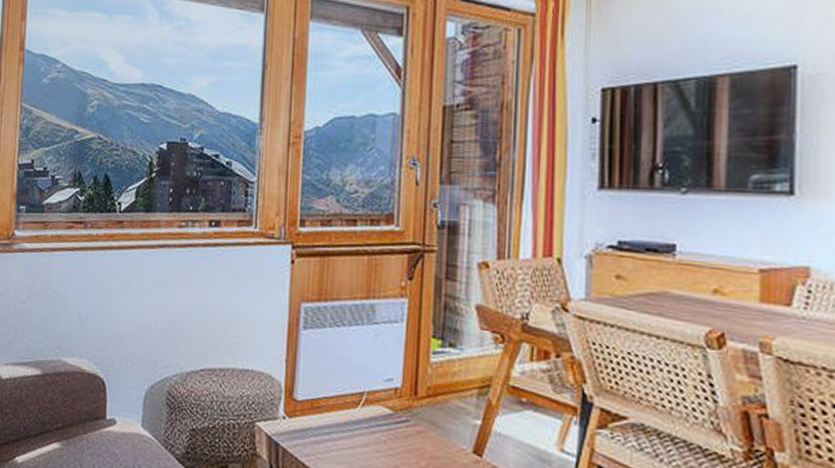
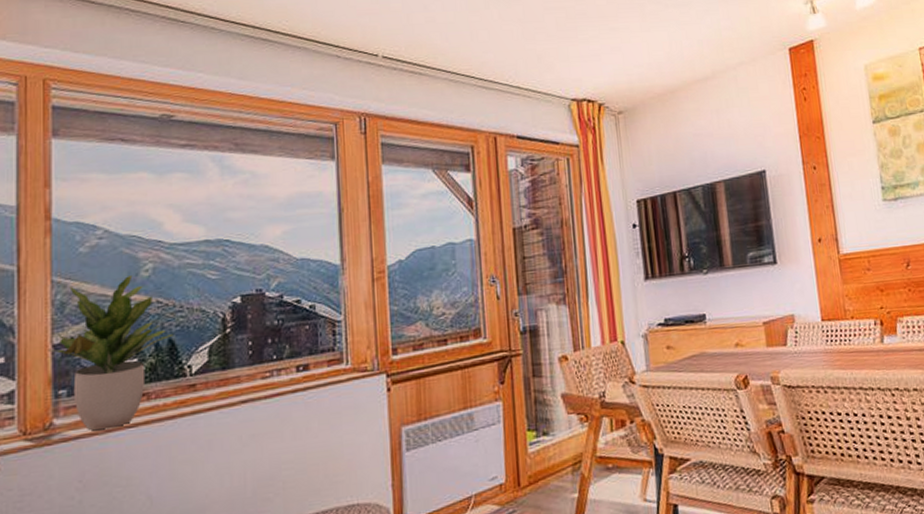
potted plant: none [15,110,109,249] -> present [48,276,174,431]

